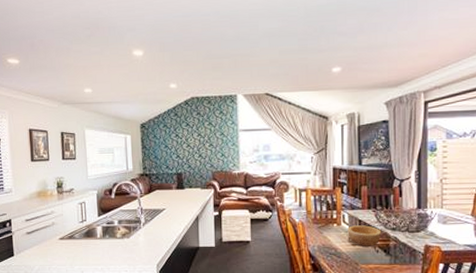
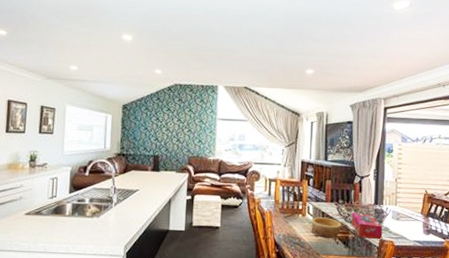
tissue box: none [392,219,428,246] -> present [351,213,383,240]

